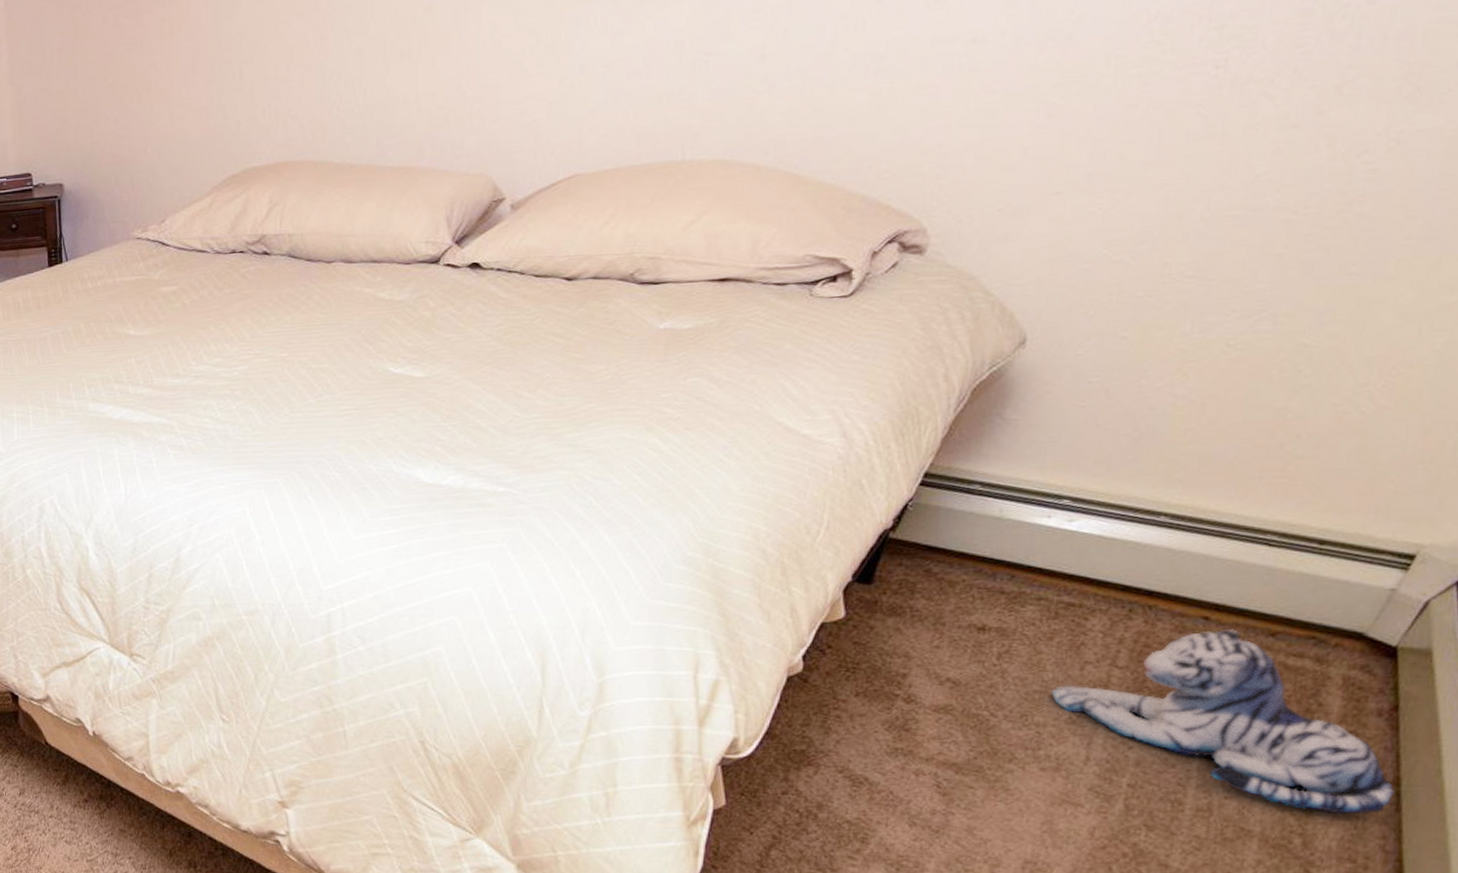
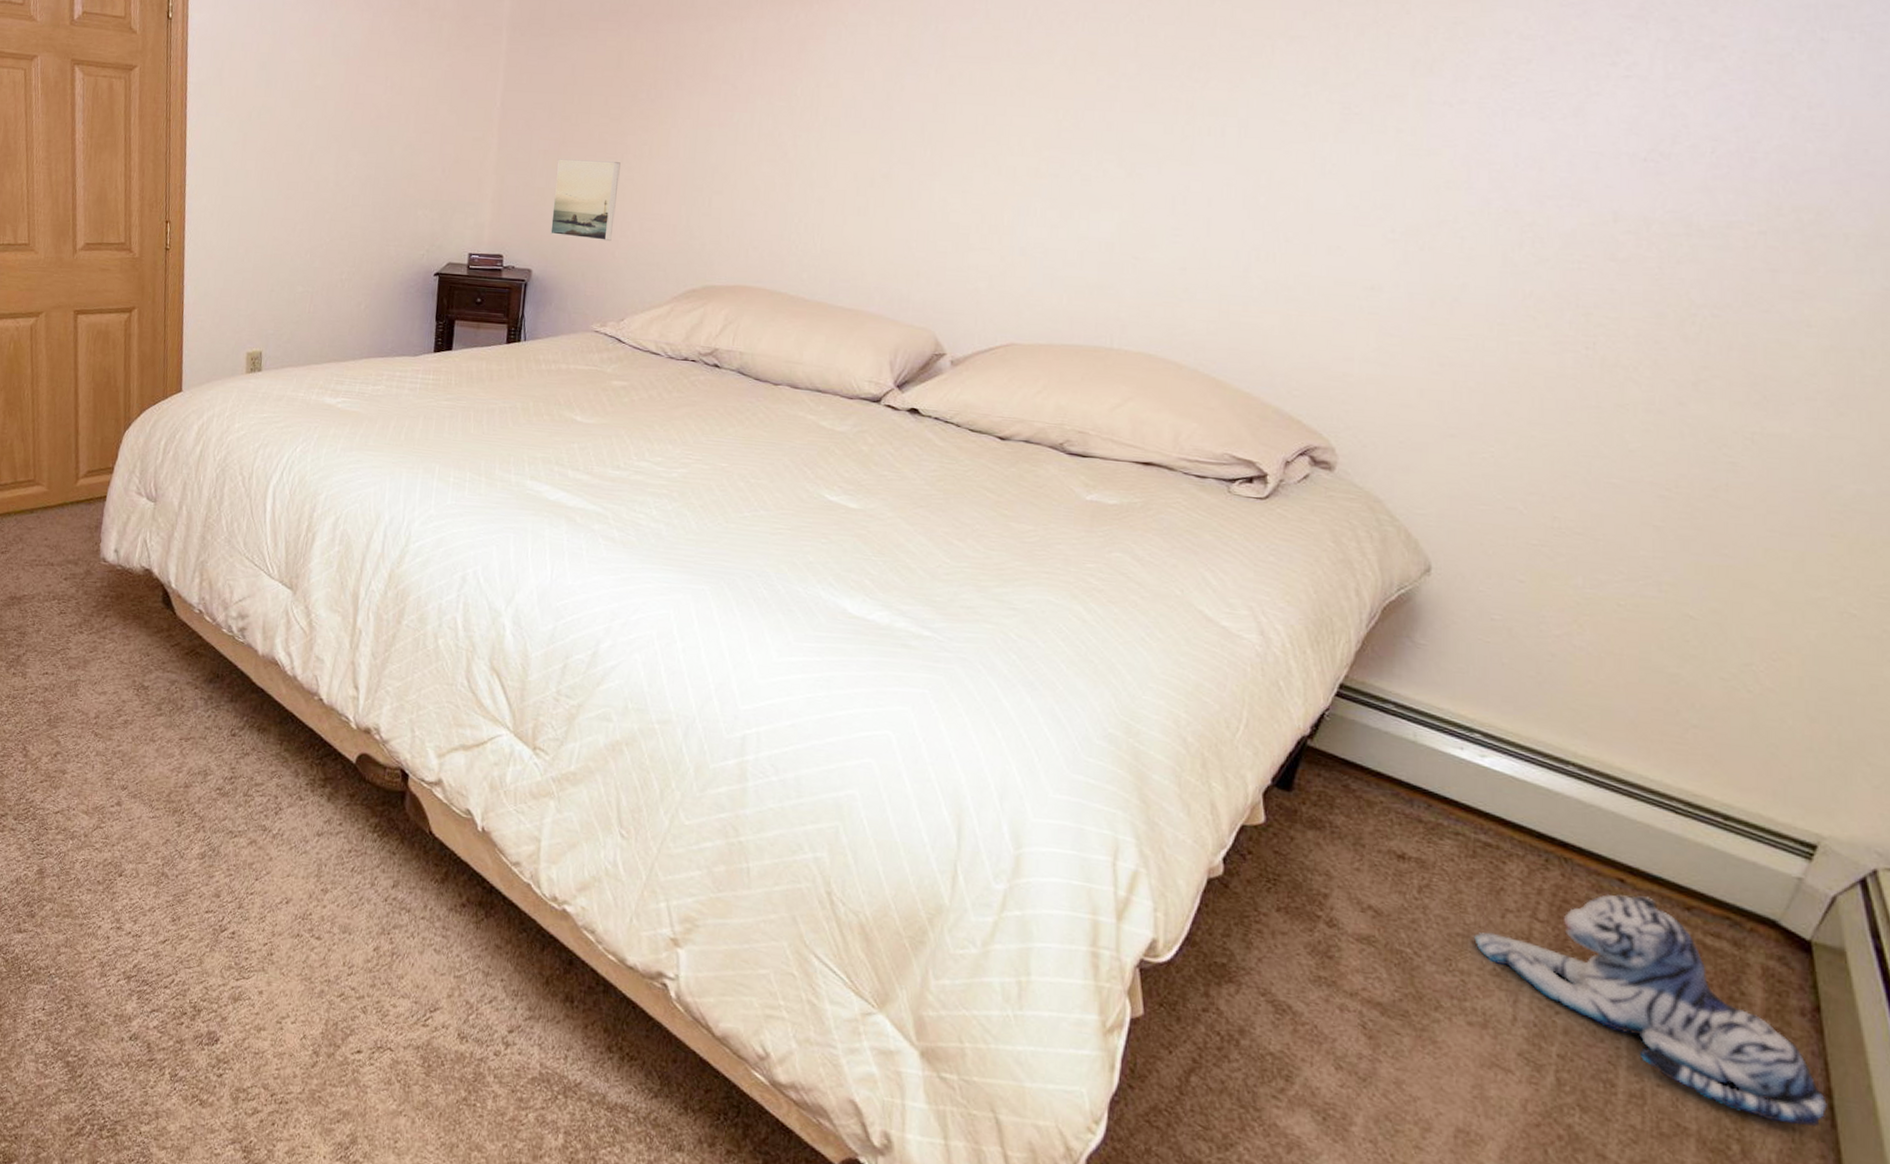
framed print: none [73,47,142,142] -> present [550,159,621,242]

